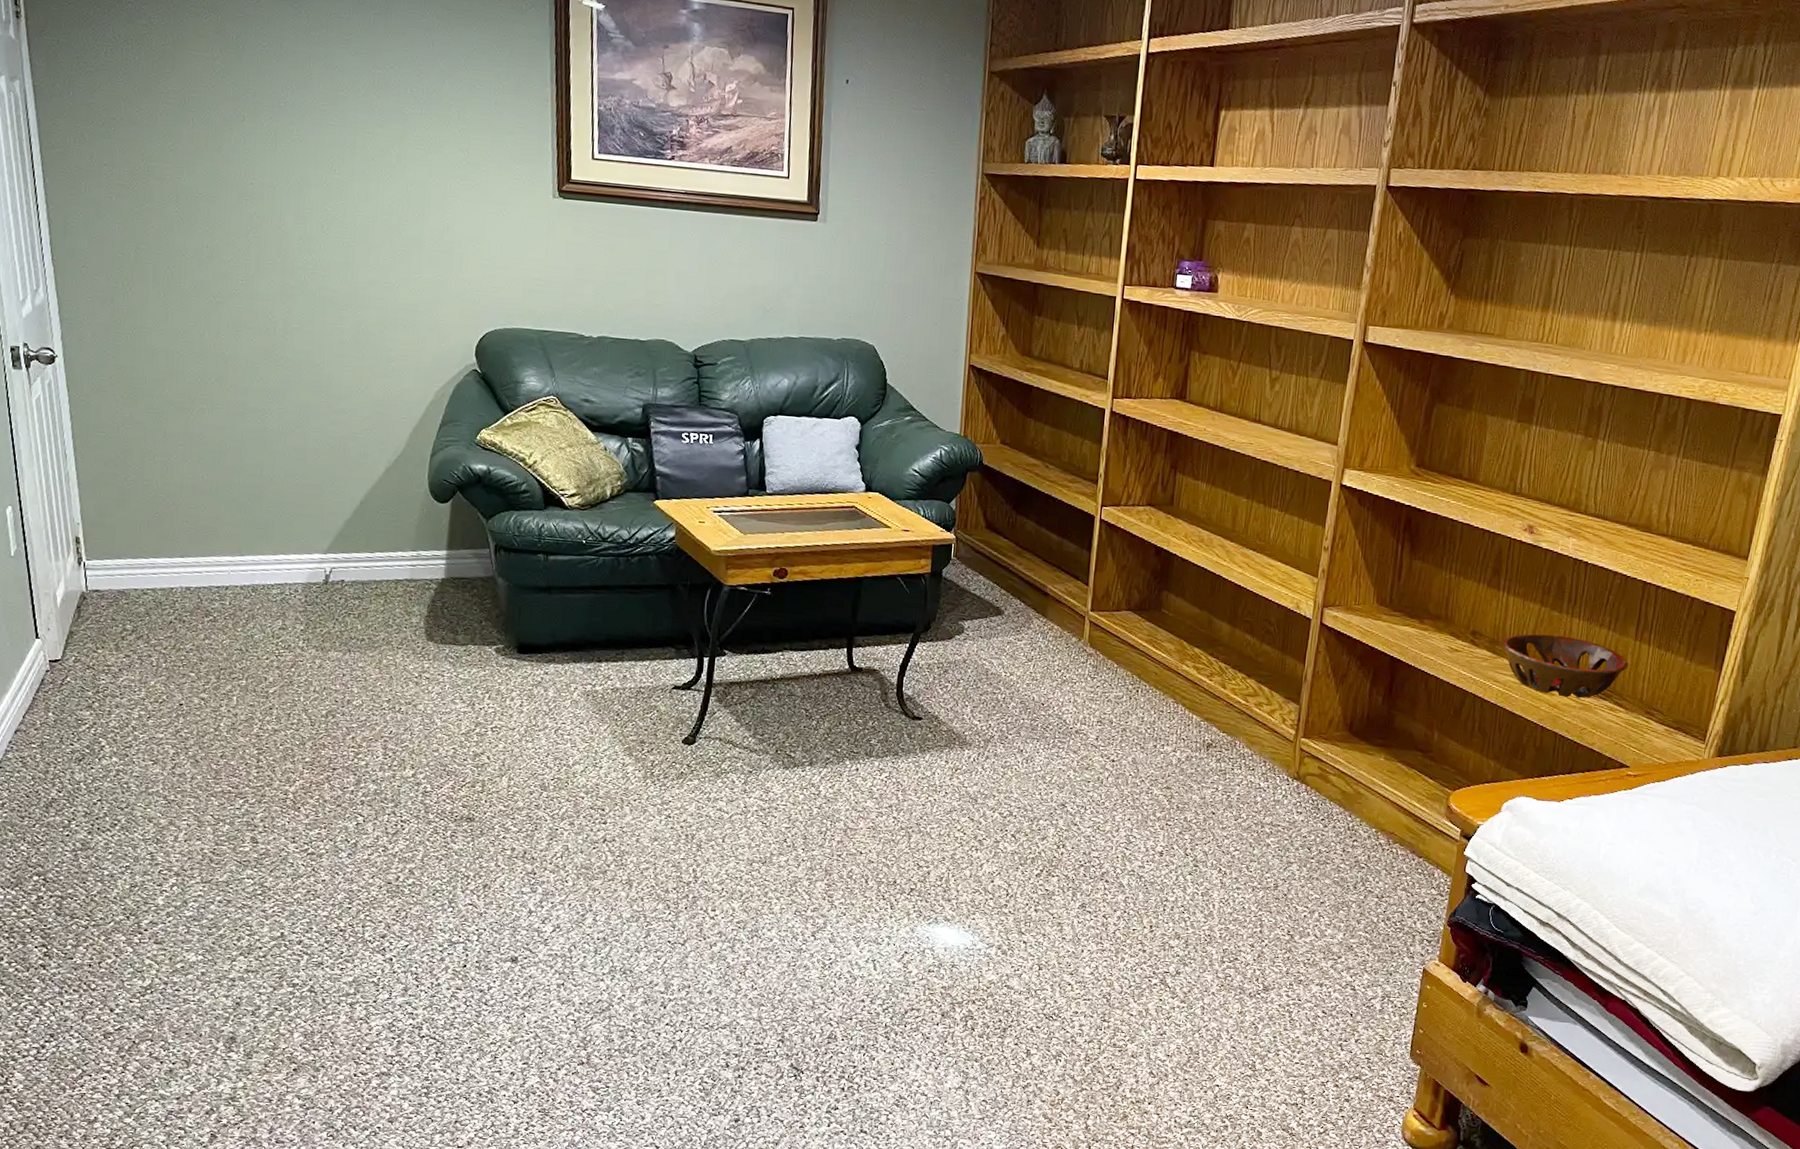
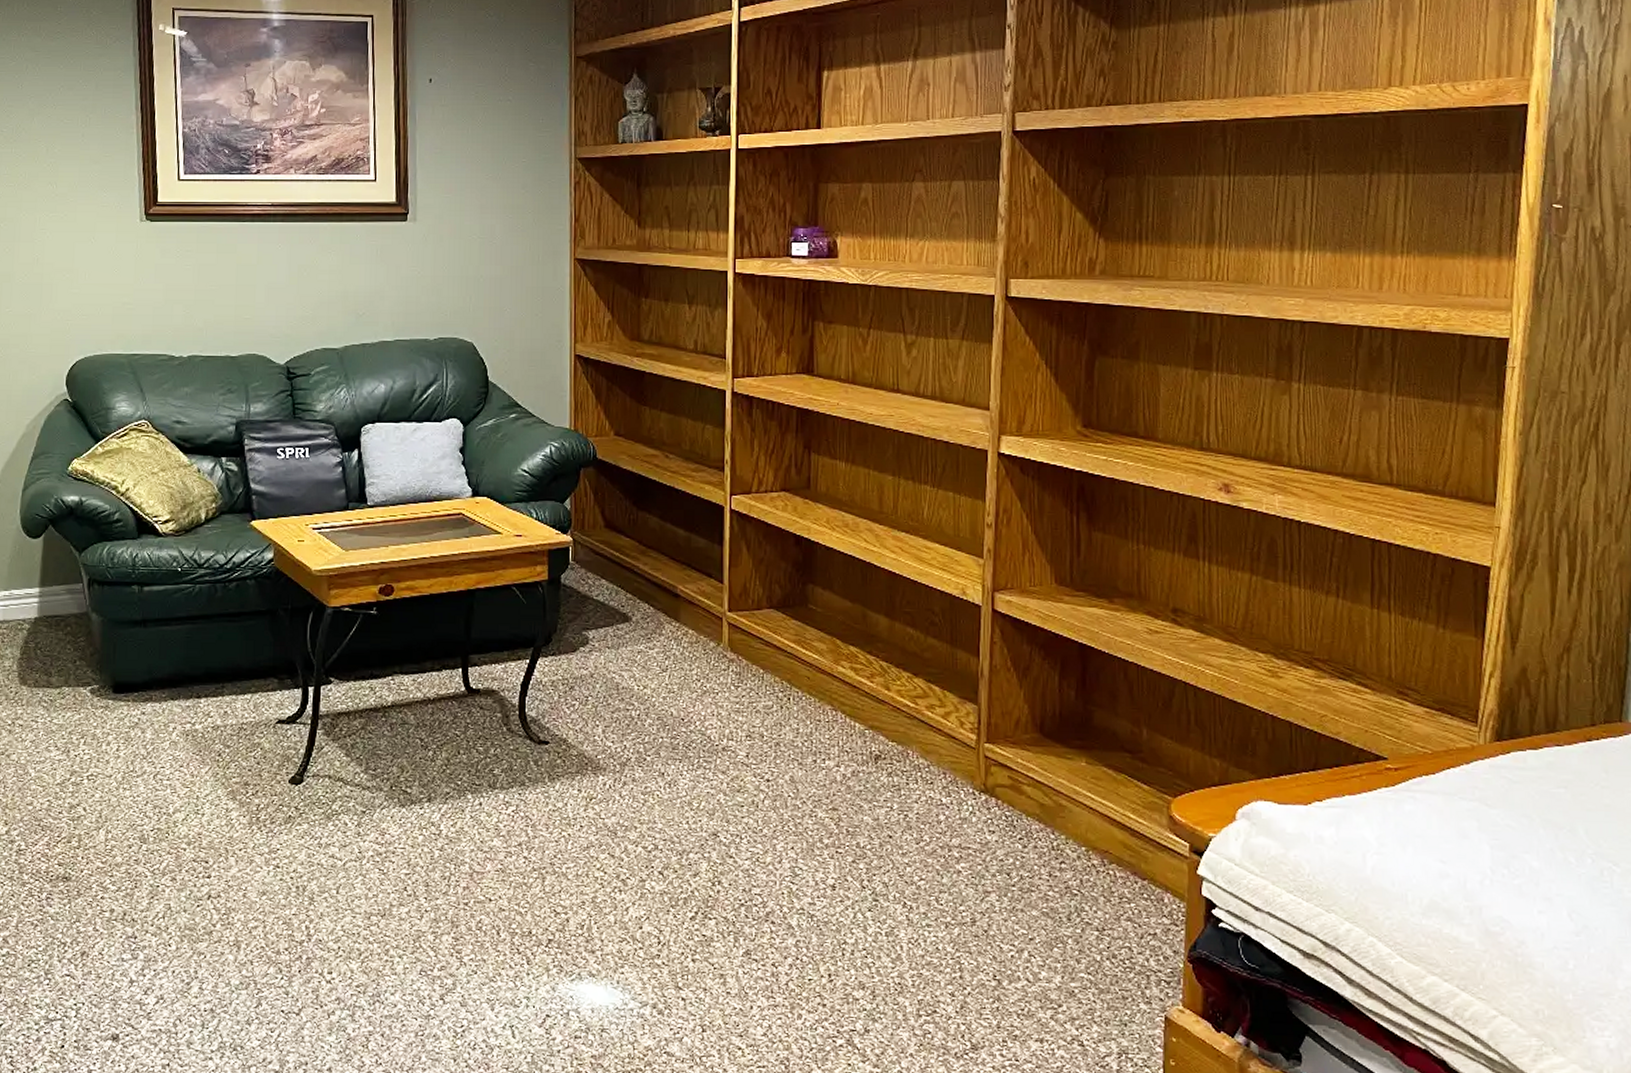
decorative bowl: present [1502,633,1629,698] -> none [1210,607,1368,680]

